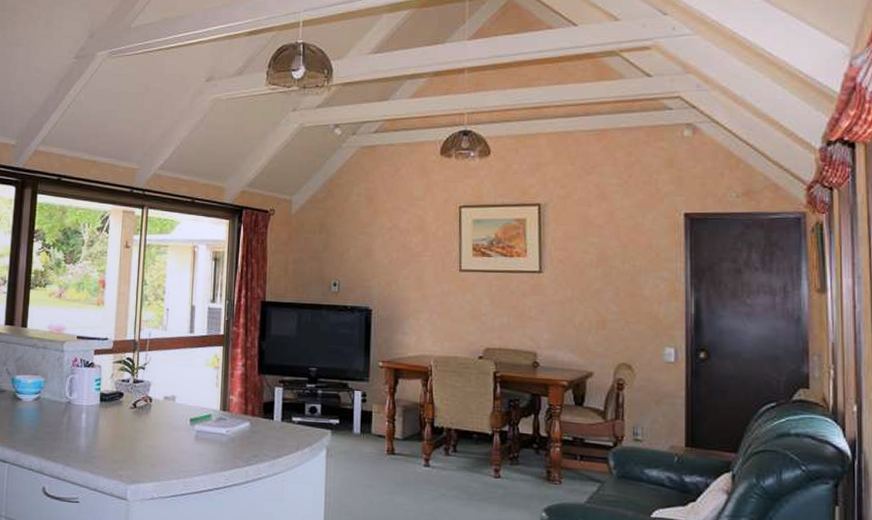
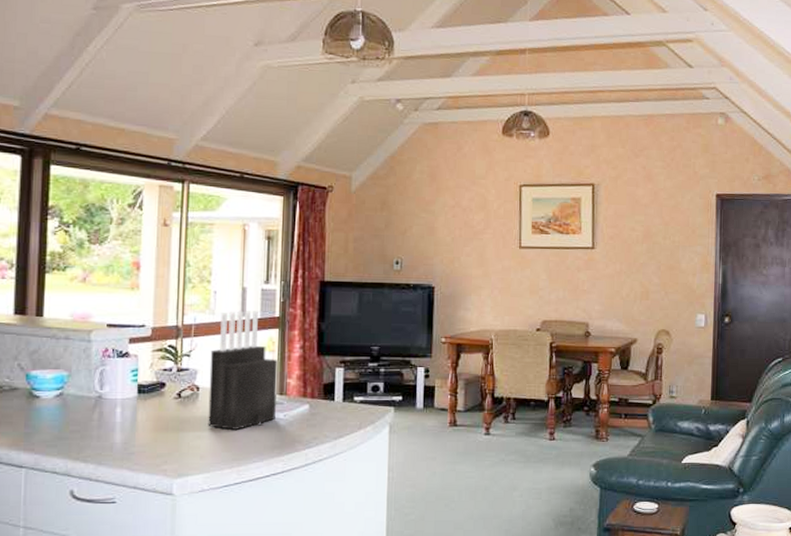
knife block: none [158,328,221,442] -> present [208,311,277,430]

